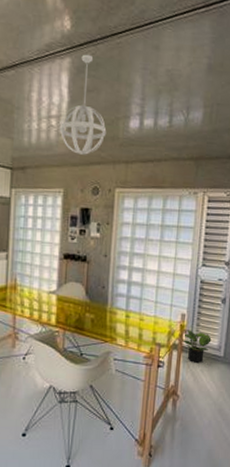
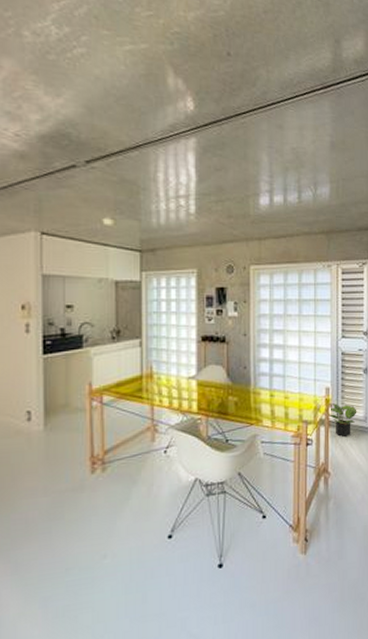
pendant light: present [59,54,107,155] -> none [188,134,237,234]

